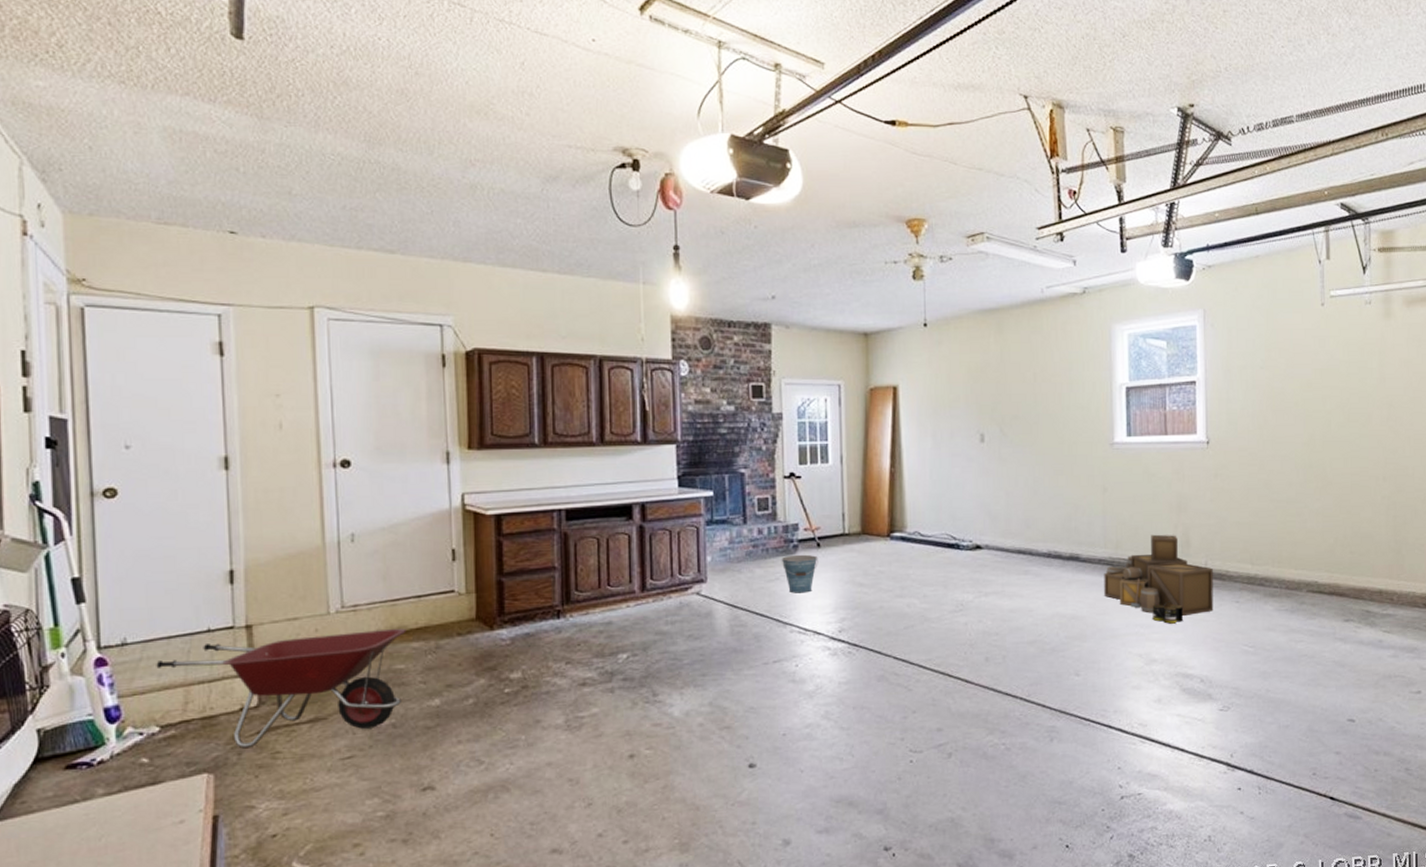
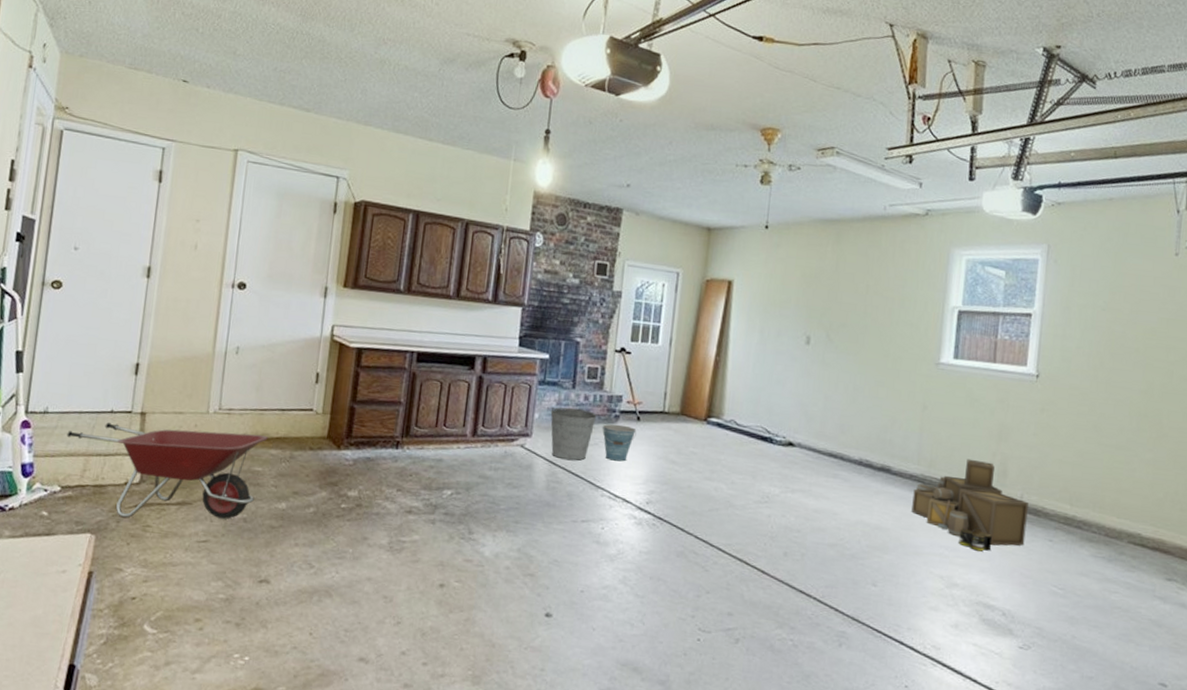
bucket: none [723,544,774,601] -> present [550,407,597,461]

